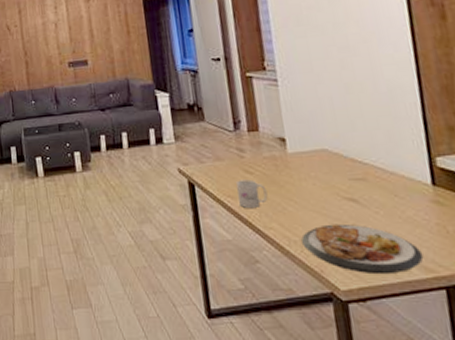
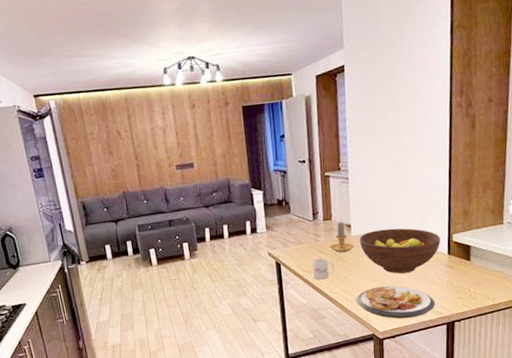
candle: none [258,133,293,174] -> present [329,221,354,252]
fruit bowl: none [299,145,419,208] -> present [360,228,440,274]

